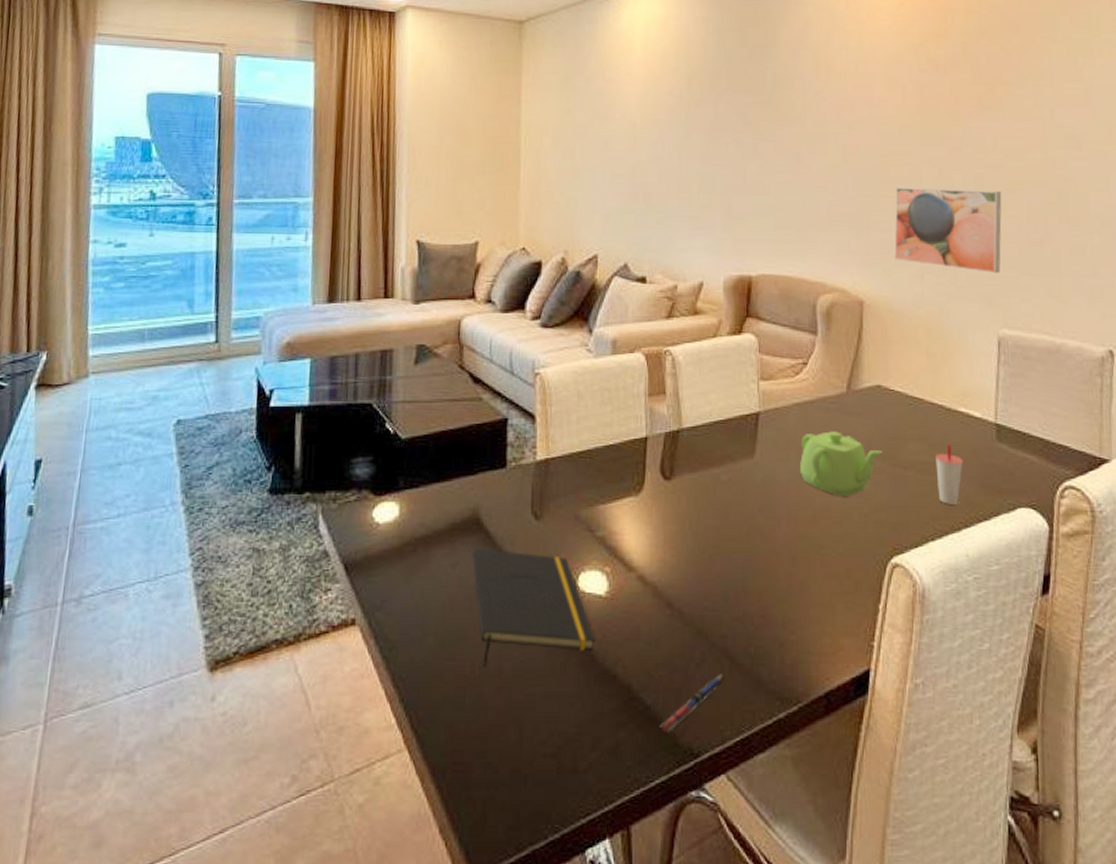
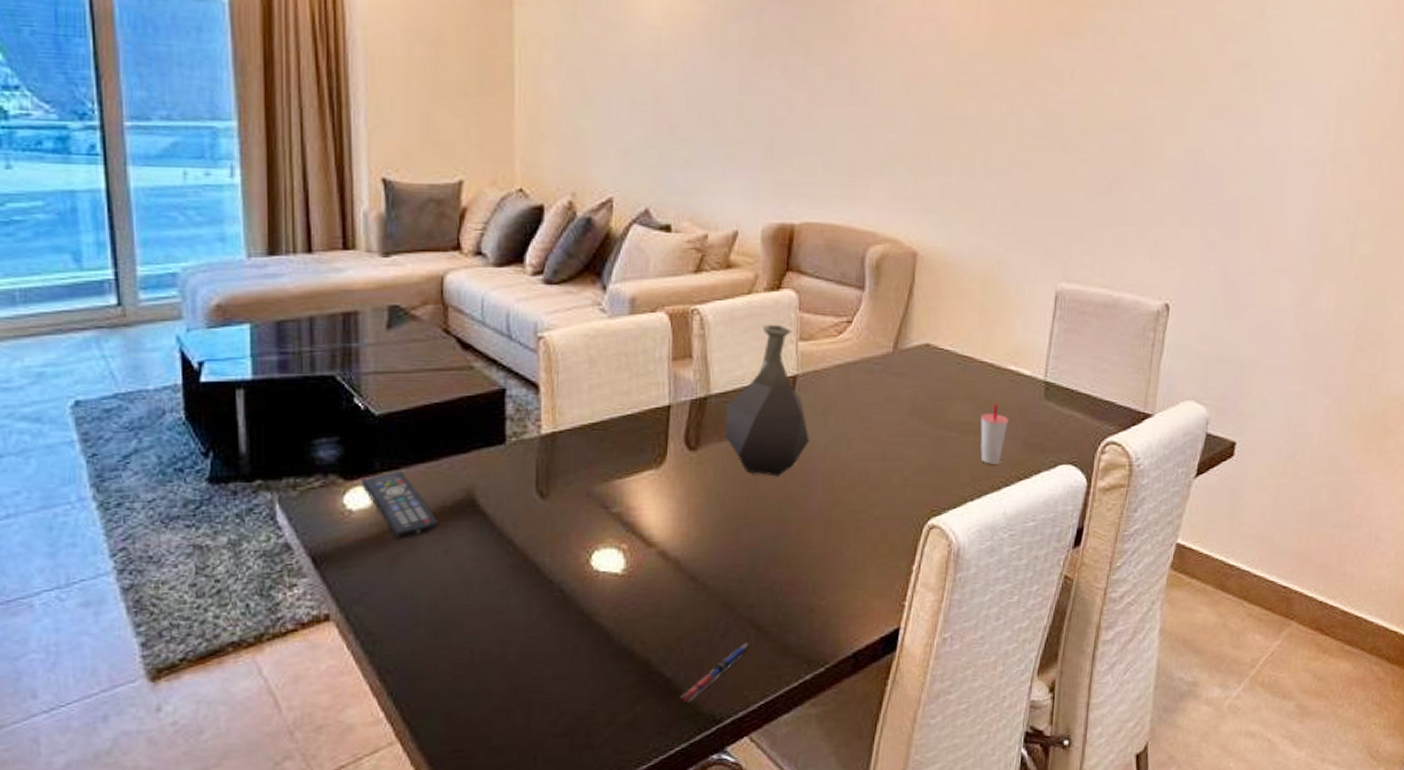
remote control: none [388,488,449,552] -> present [361,470,439,540]
notepad: present [472,547,596,668] -> none [468,530,611,655]
vase: none [695,365,773,508] -> present [724,324,809,477]
teapot: present [800,431,882,496] -> none [839,393,927,460]
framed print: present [894,186,1002,273] -> none [954,123,1075,222]

